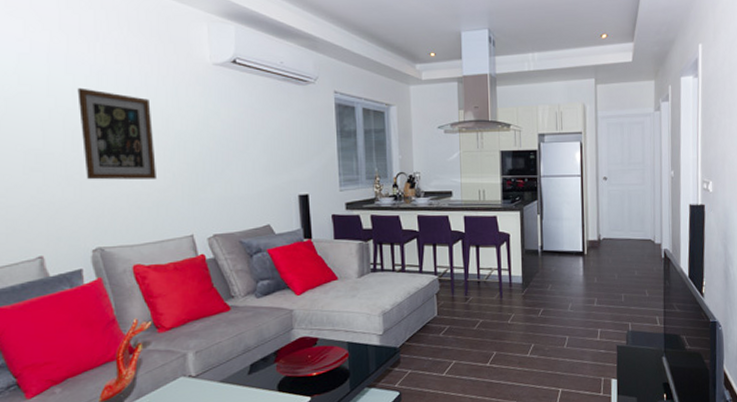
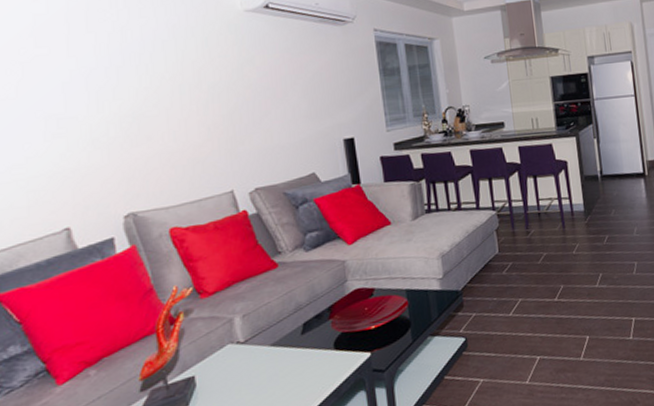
wall art: present [77,87,156,180] -> none [100,45,190,142]

